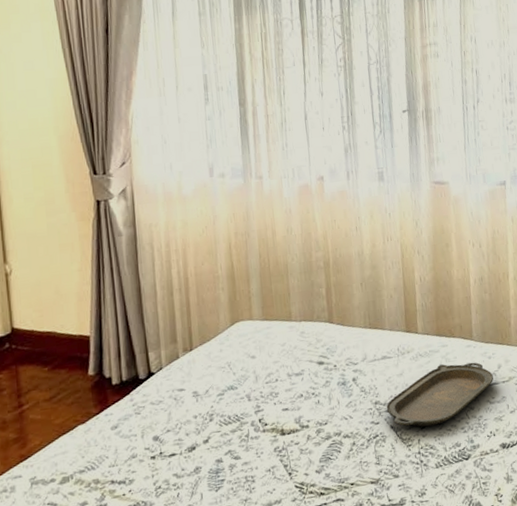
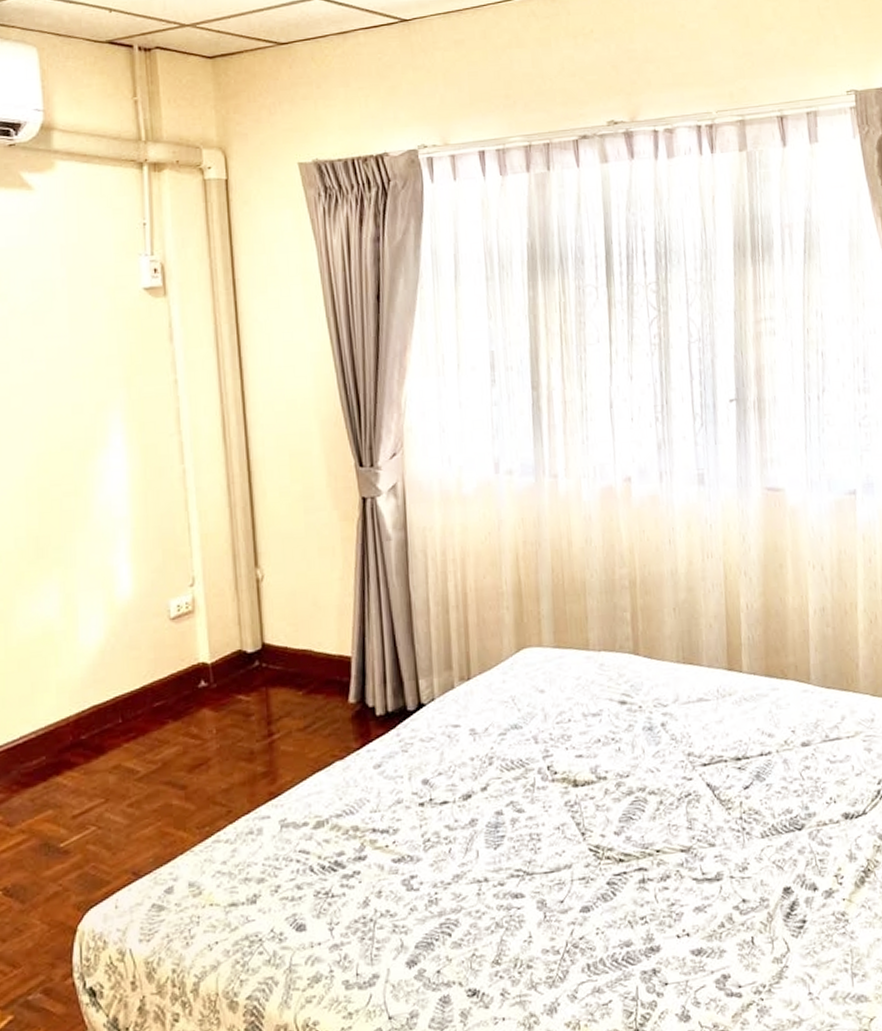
serving tray: present [386,362,494,427] -> none [701,711,836,787]

